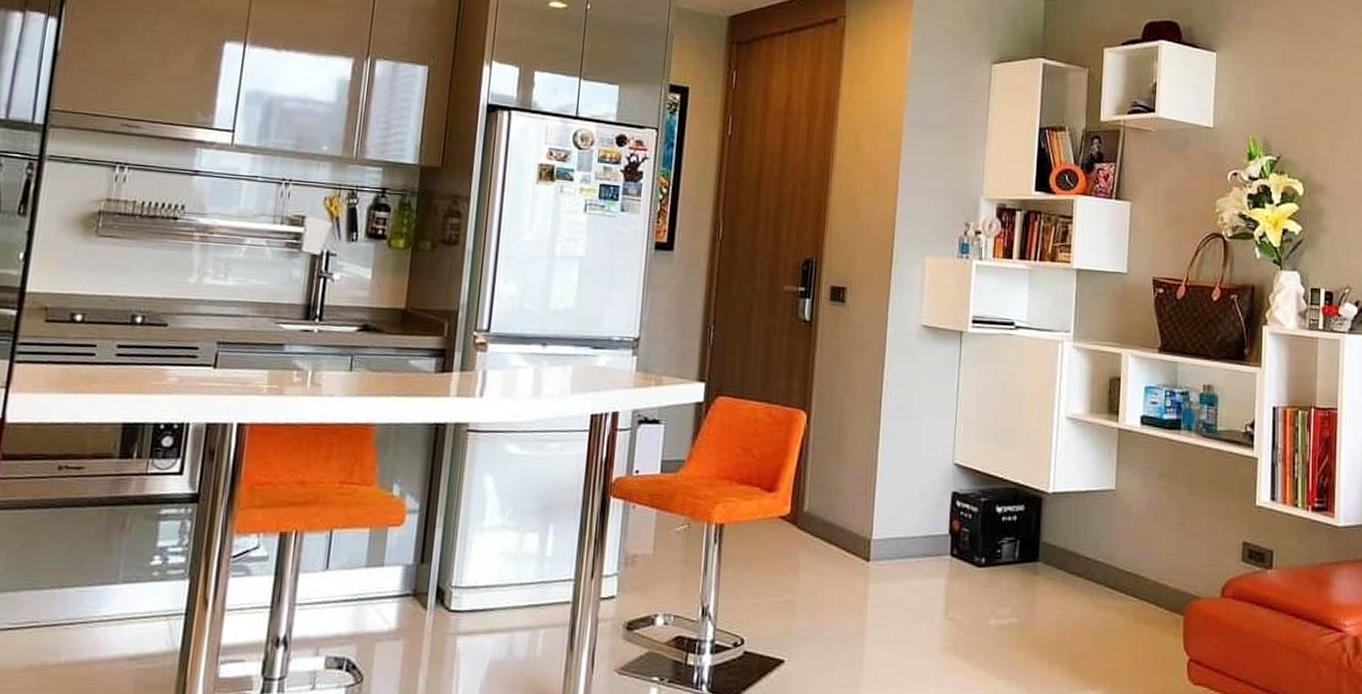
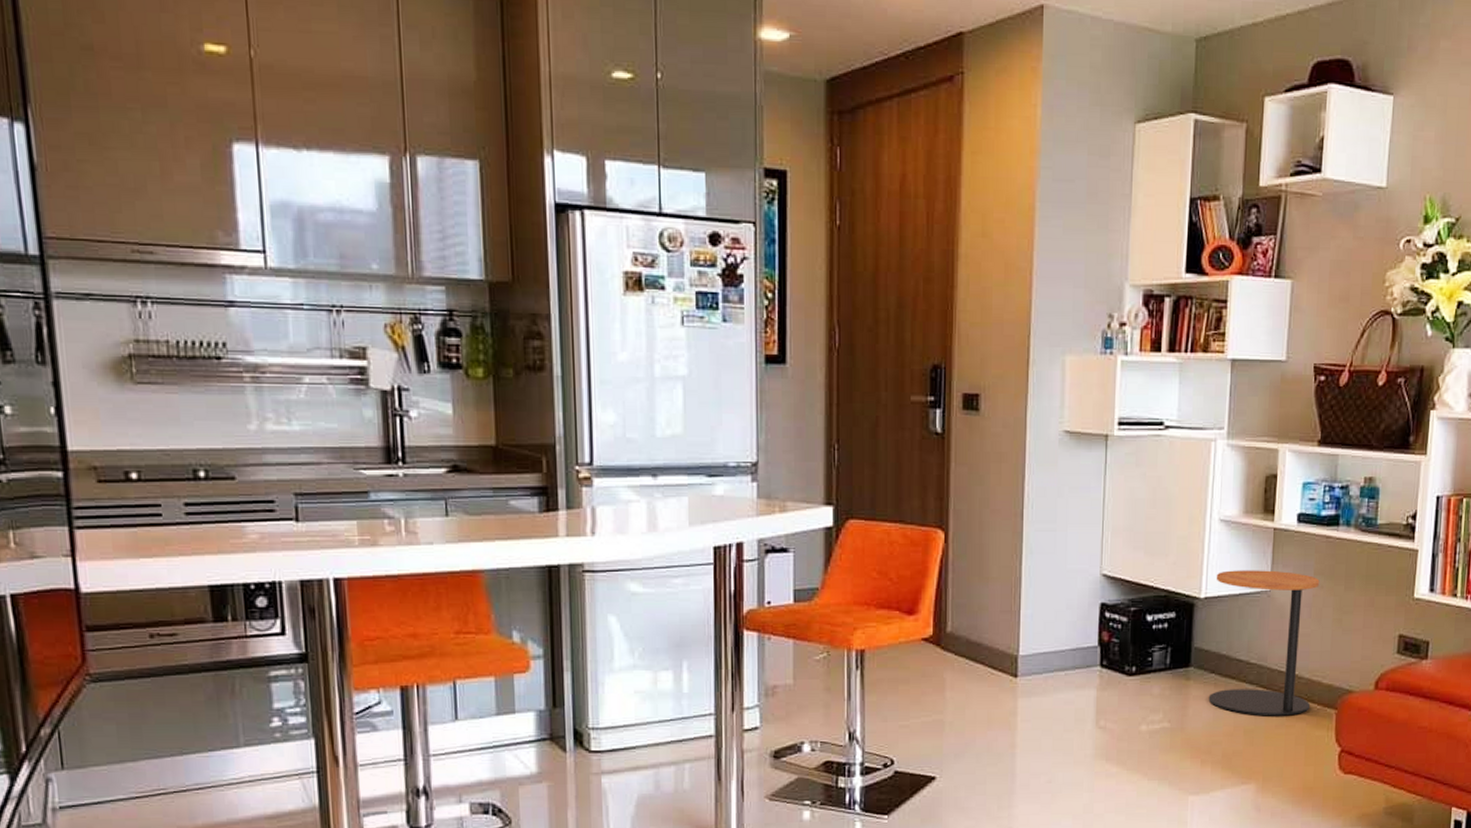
side table: none [1056,467,1164,619] -> present [1208,570,1320,716]

